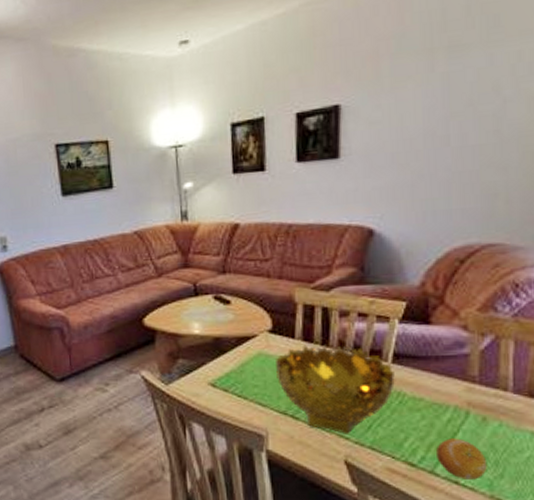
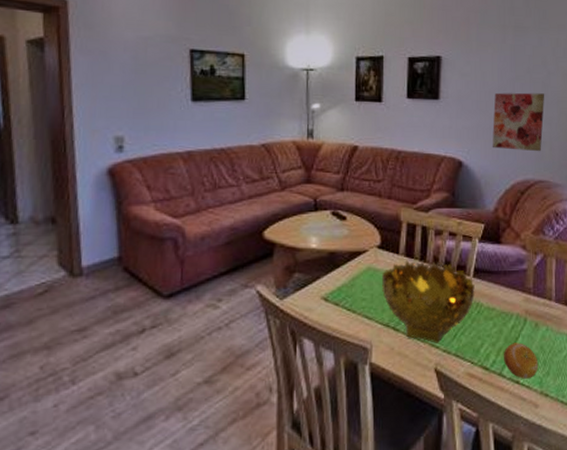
wall art: none [415,130,497,210] -> present [492,92,544,152]

